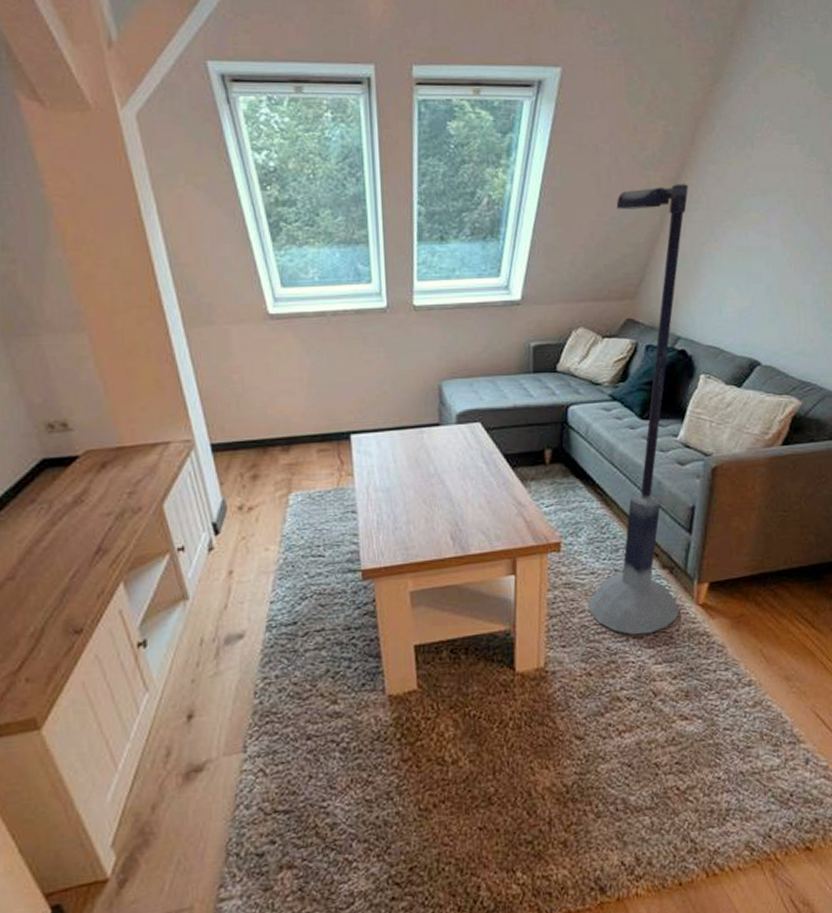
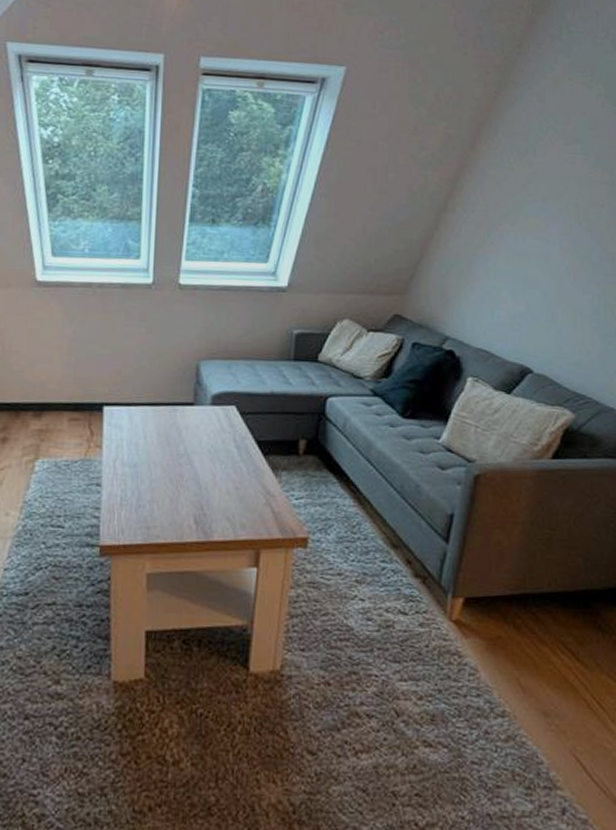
floor lamp: present [589,184,688,635] -> none [333,185,466,647]

